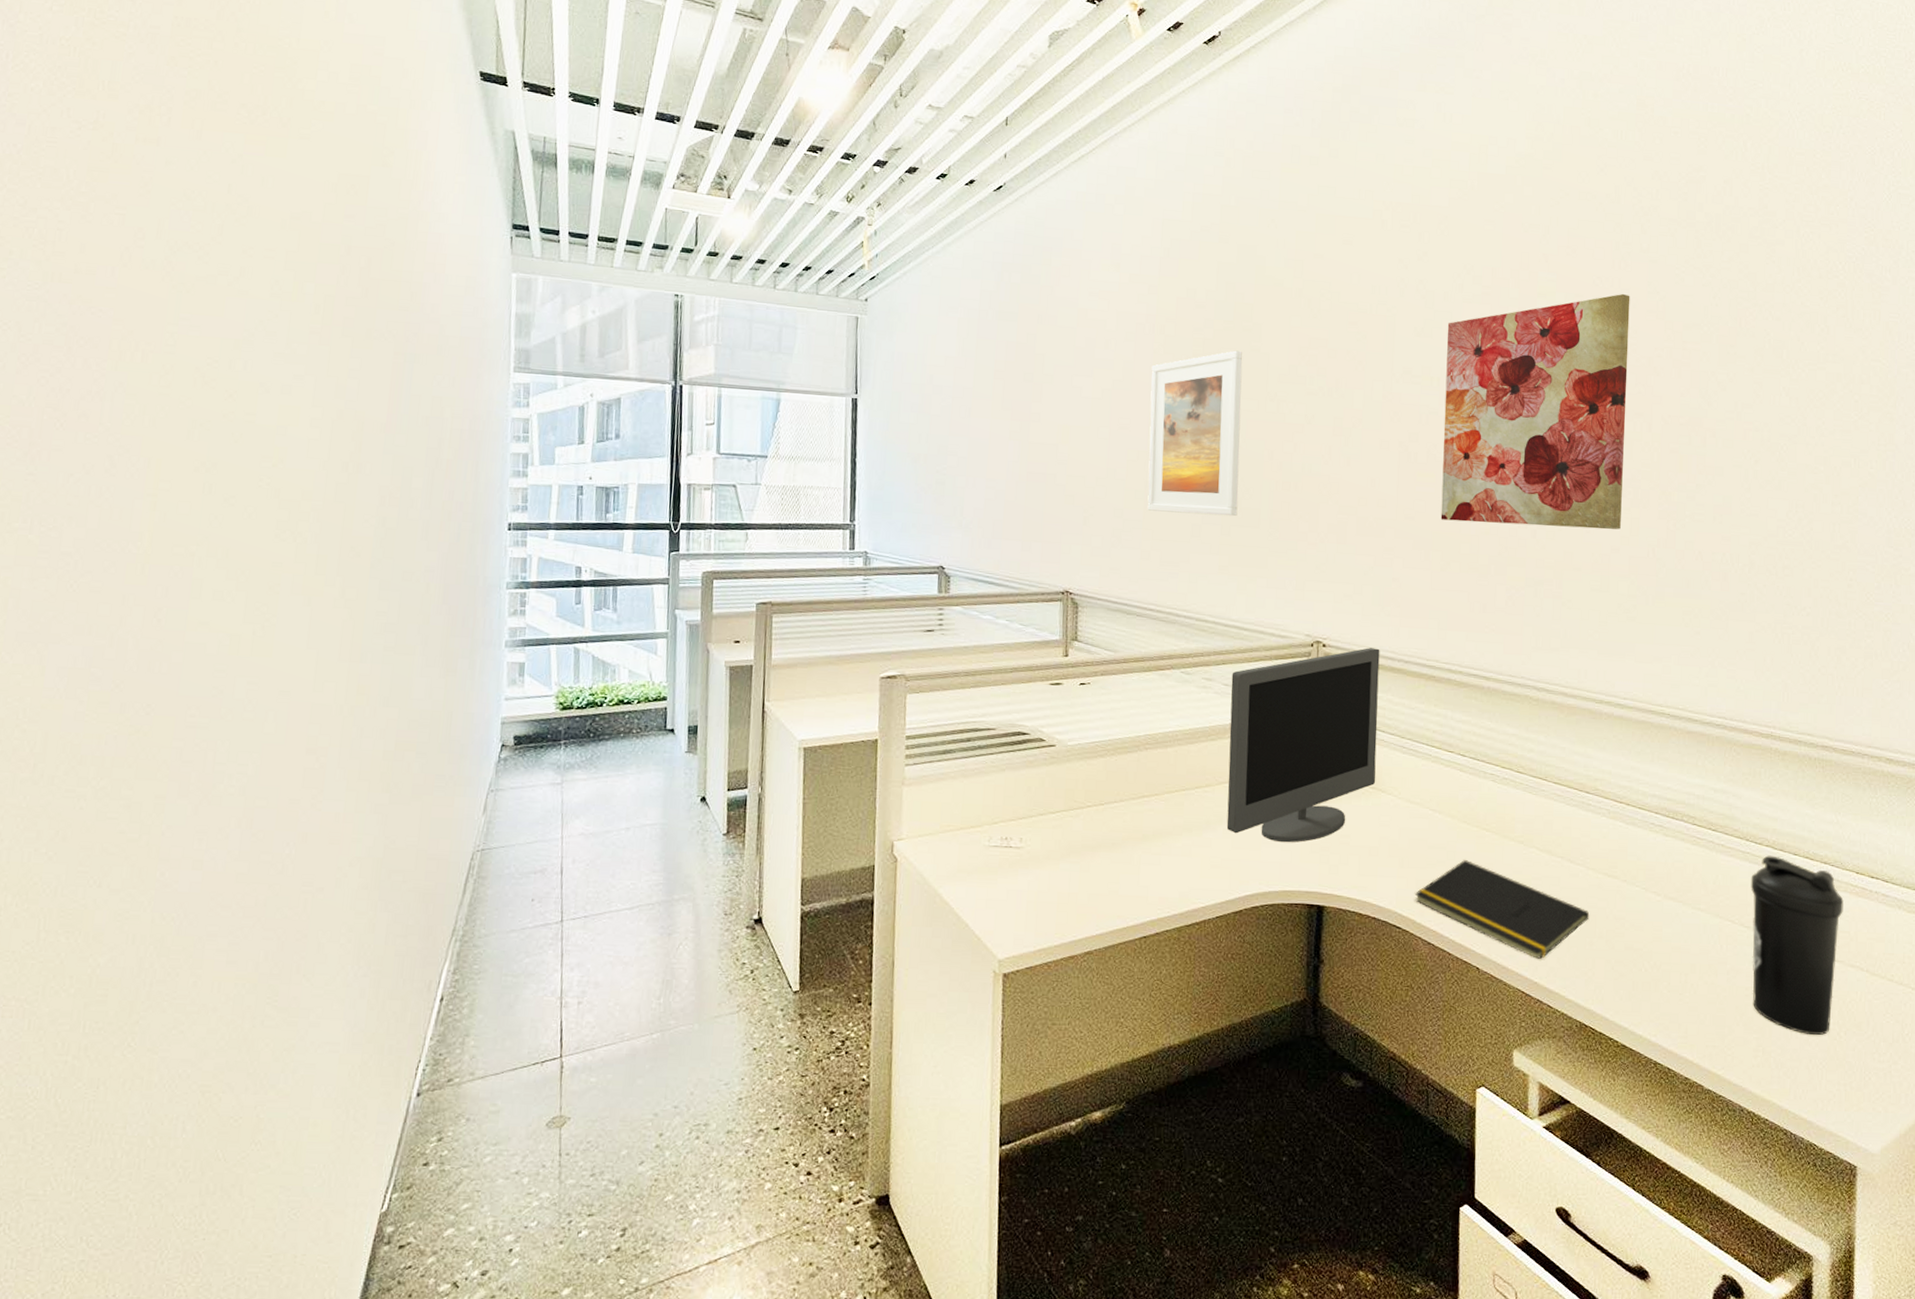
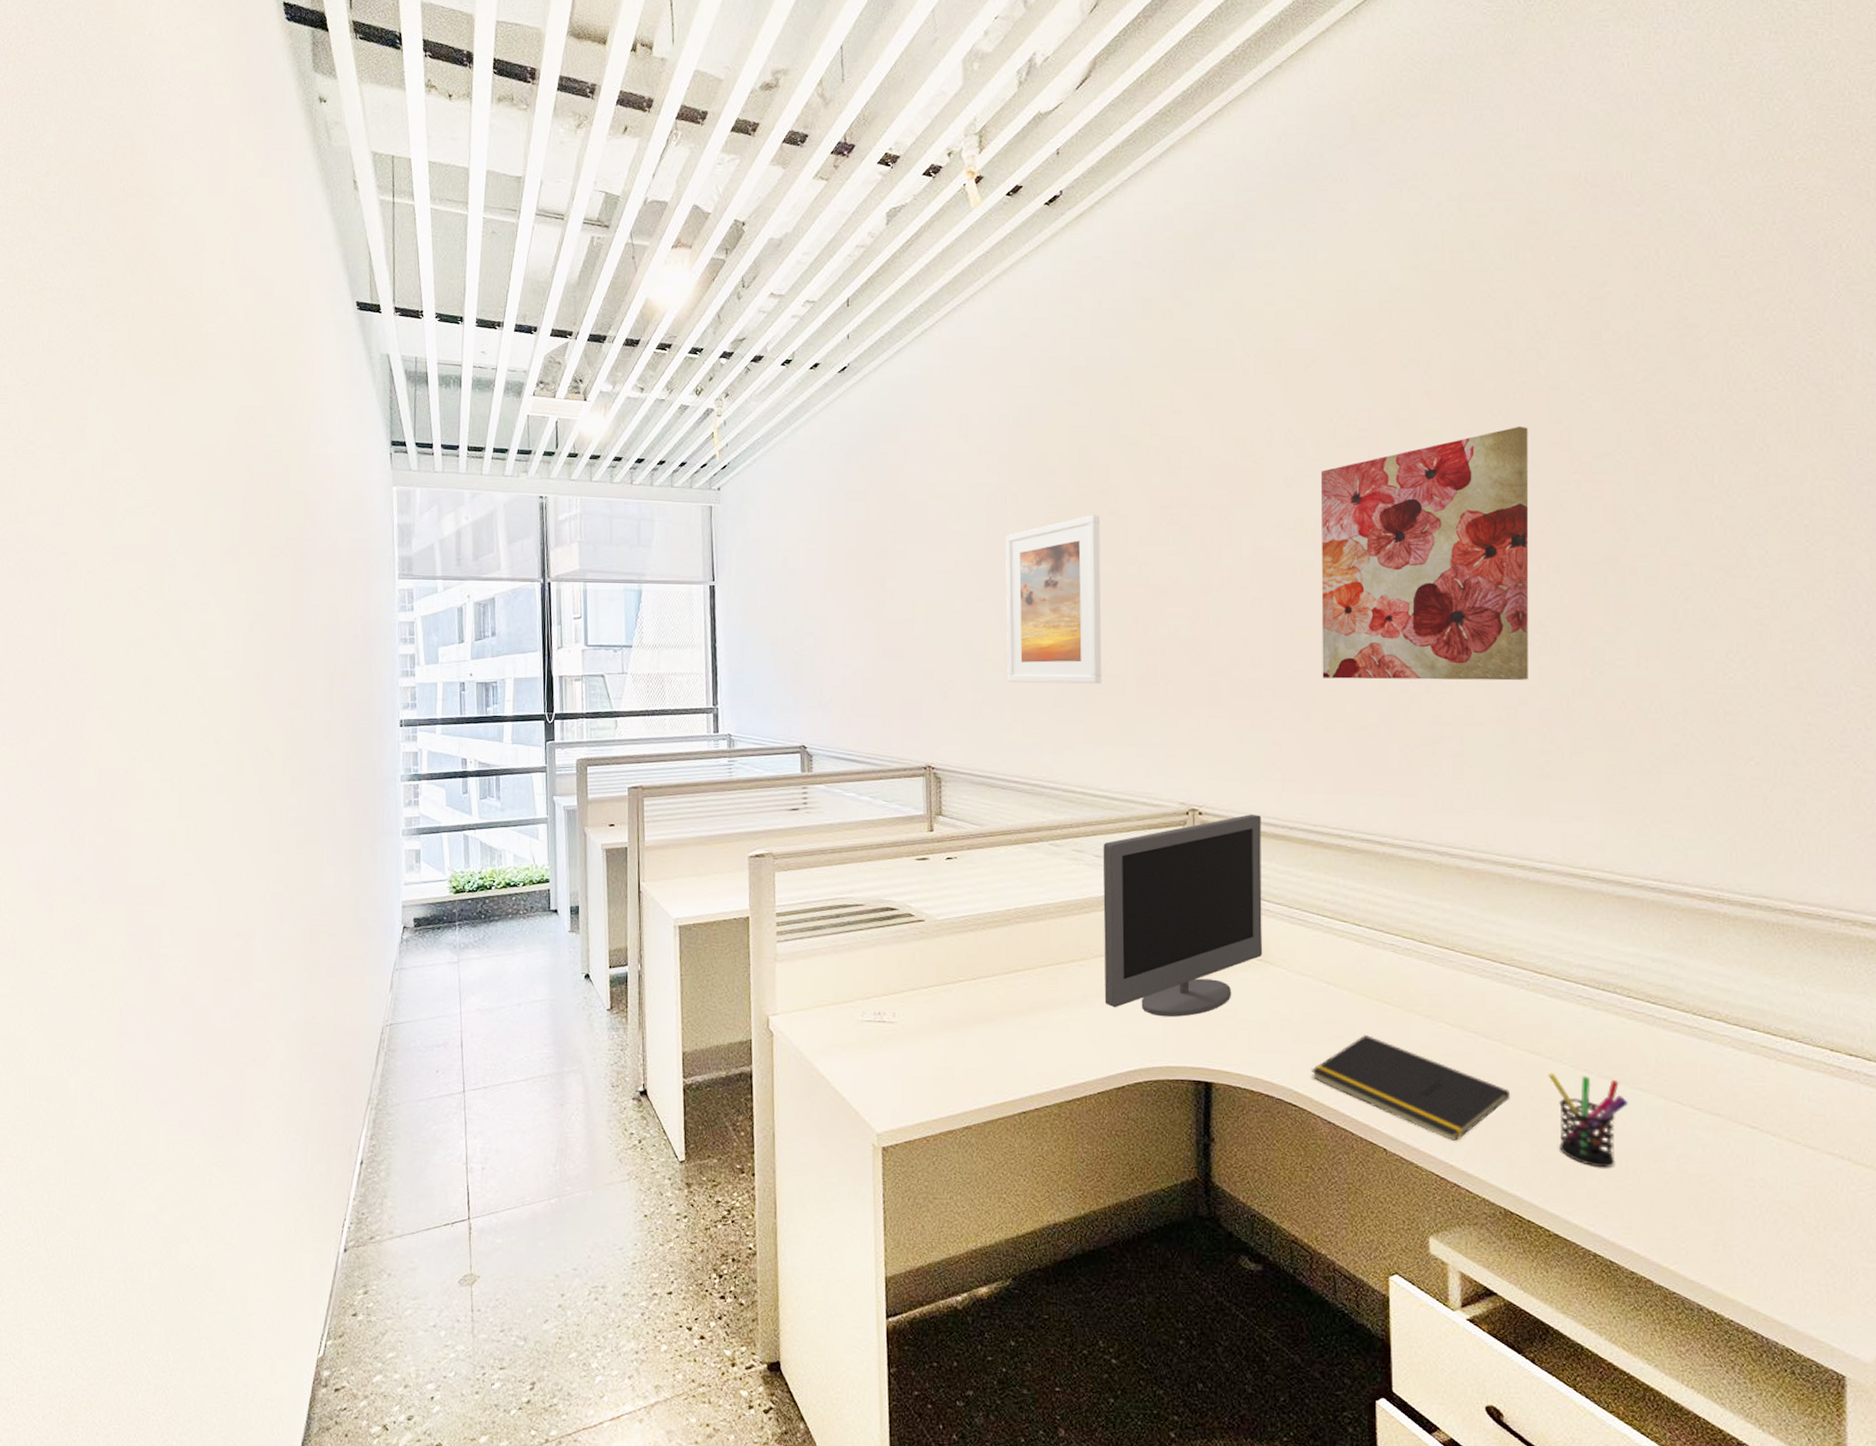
pen holder: none [1622,895,1690,983] -> present [1548,1073,1629,1168]
water bottle: present [1750,855,1844,1035] -> none [1700,1030,1816,1229]

